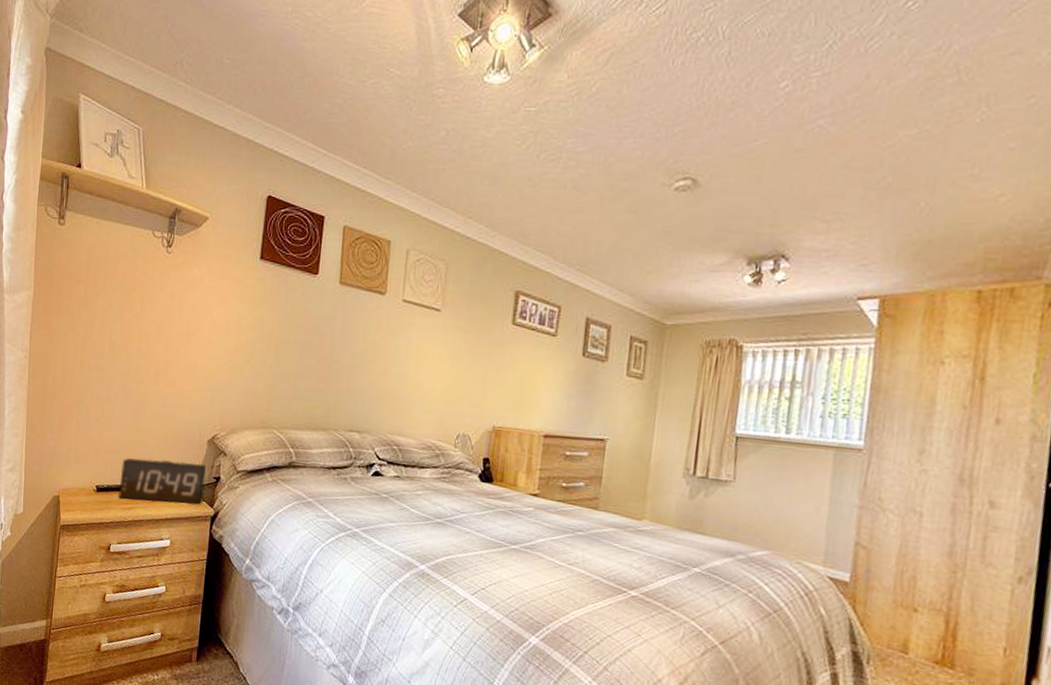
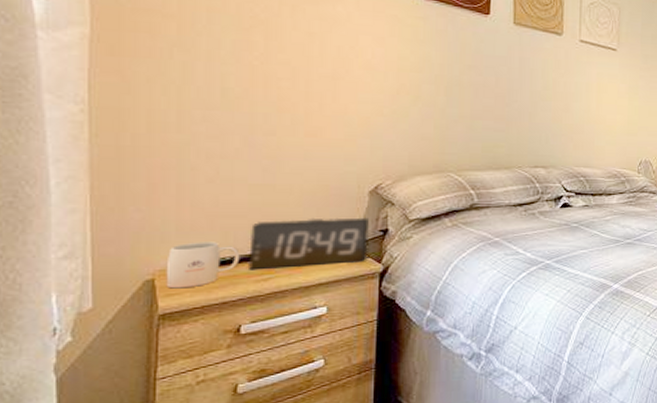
mug: none [66,469,114,507] -> present [166,242,240,289]

